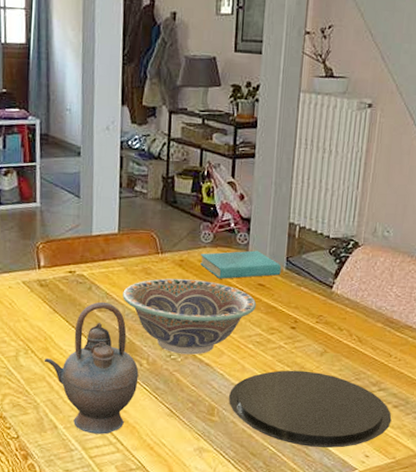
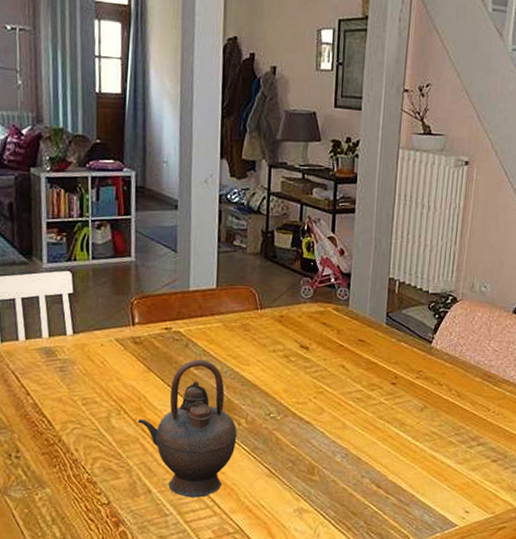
decorative bowl: present [123,278,257,355] -> none [221,334,357,413]
book: present [200,250,282,279] -> none [300,306,382,335]
plate: present [228,370,392,448] -> none [328,426,491,504]

